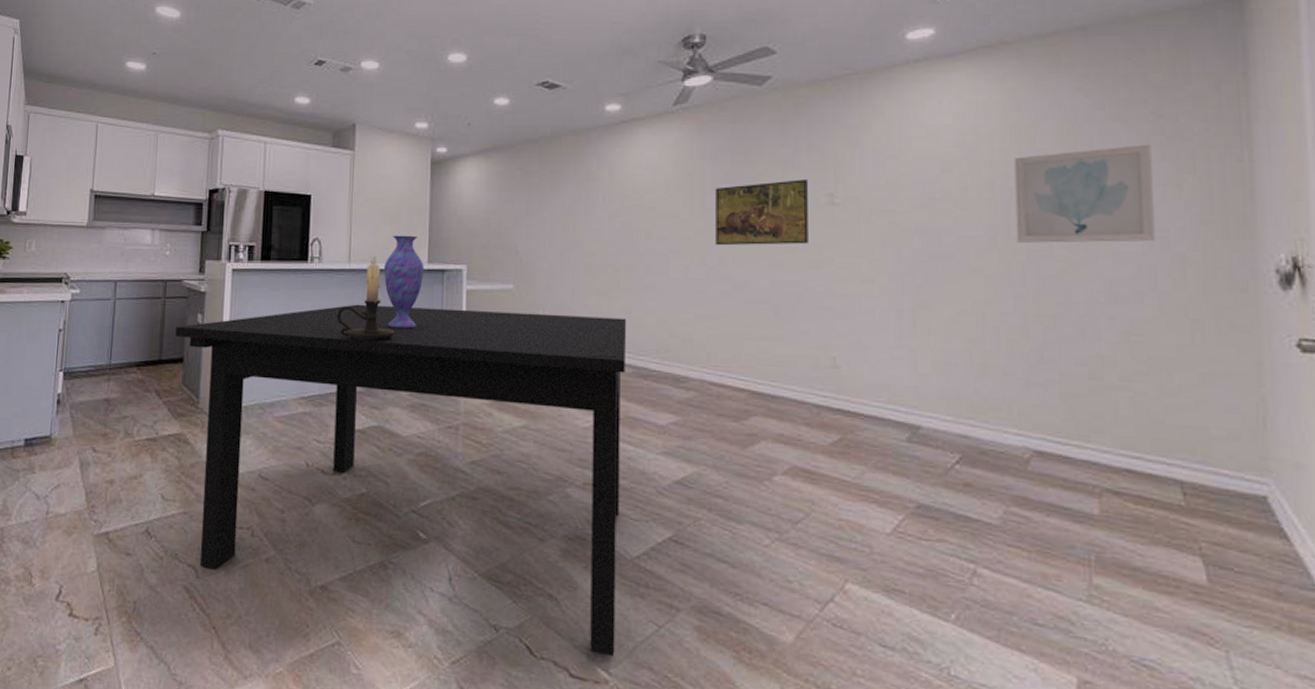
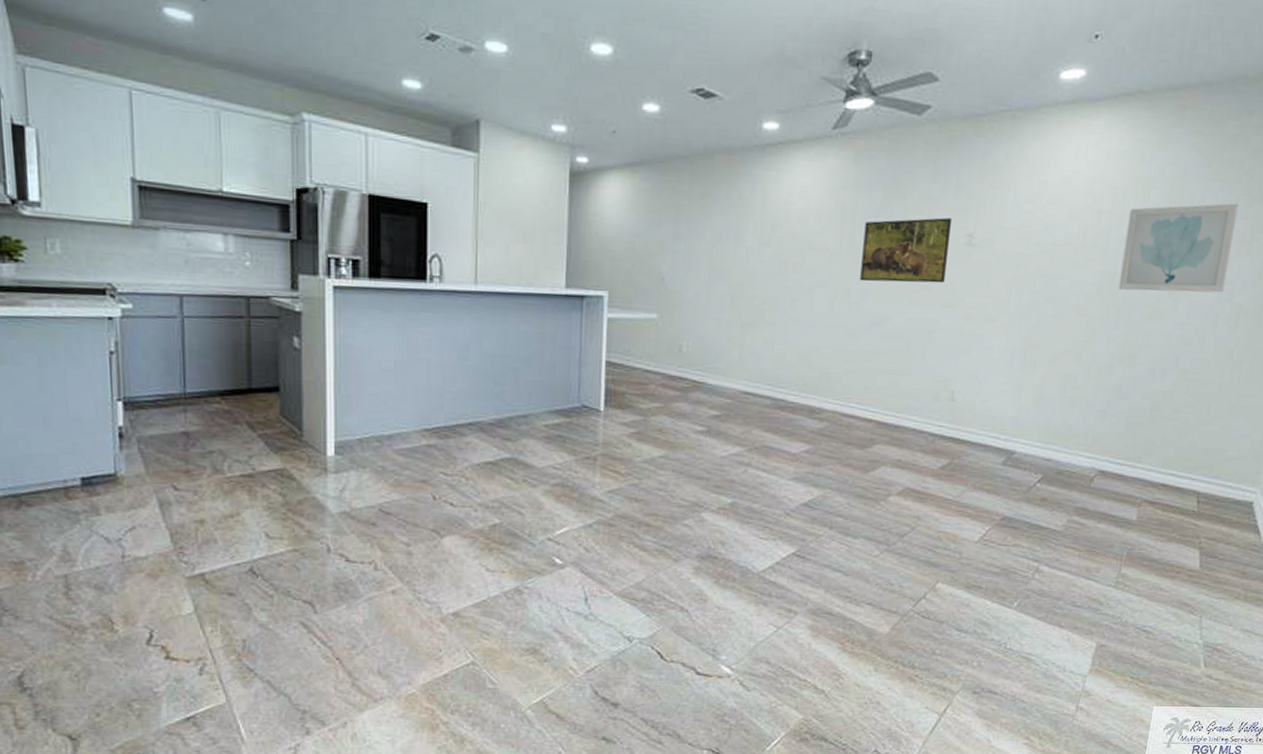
dining table: present [175,304,627,657] -> none [266,330,770,656]
candle holder: present [336,252,395,342] -> none [462,274,529,371]
vase: present [383,235,425,329] -> none [515,255,562,358]

